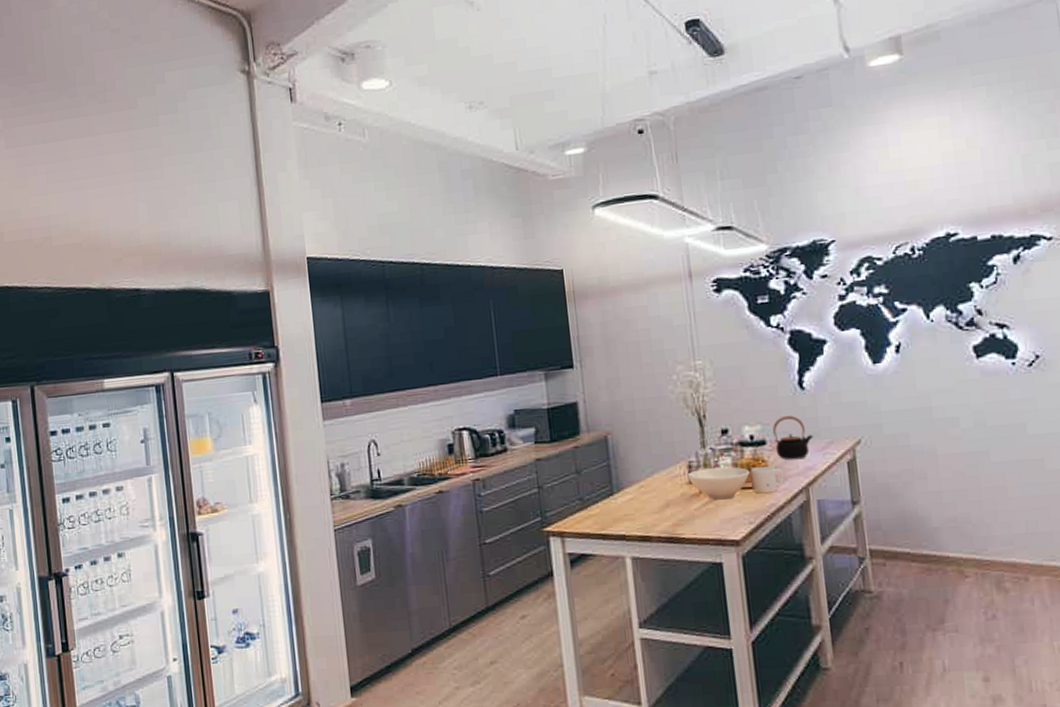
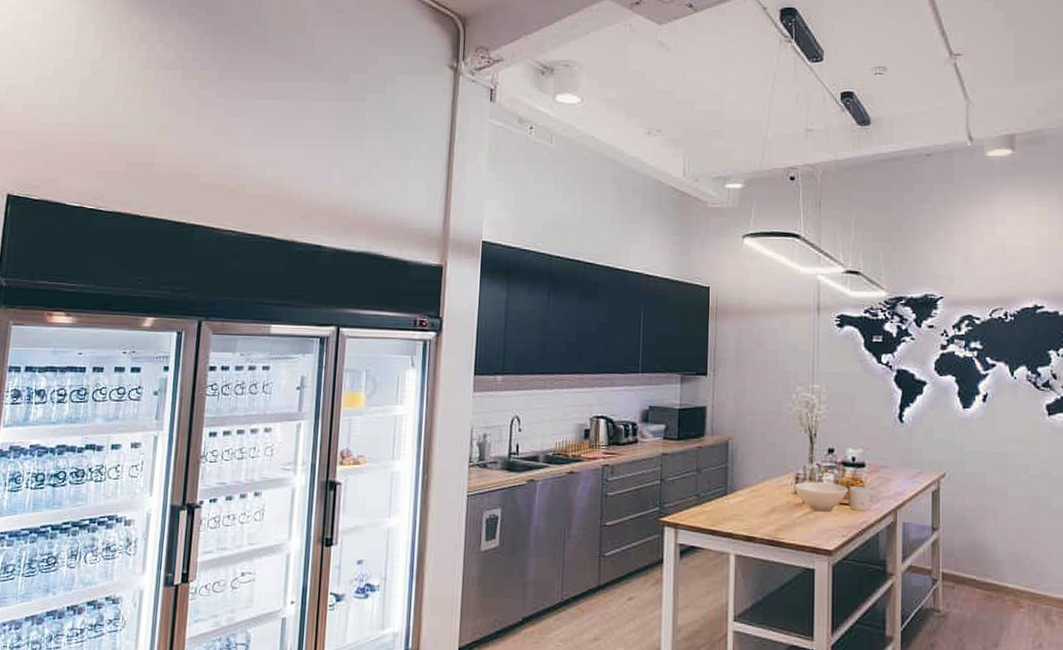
teapot: present [773,415,813,461] -> none [873,443,906,484]

